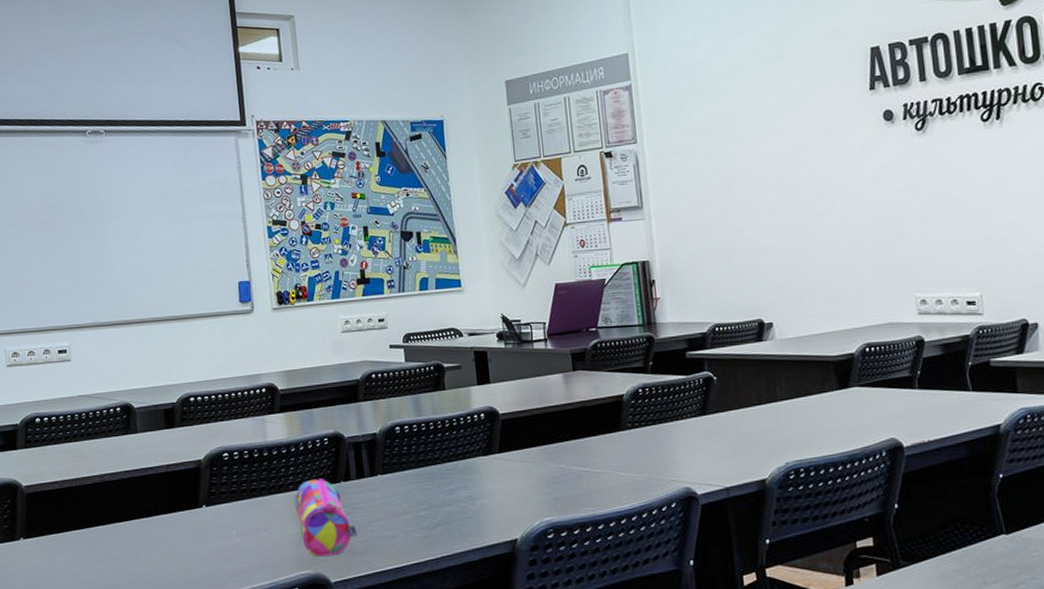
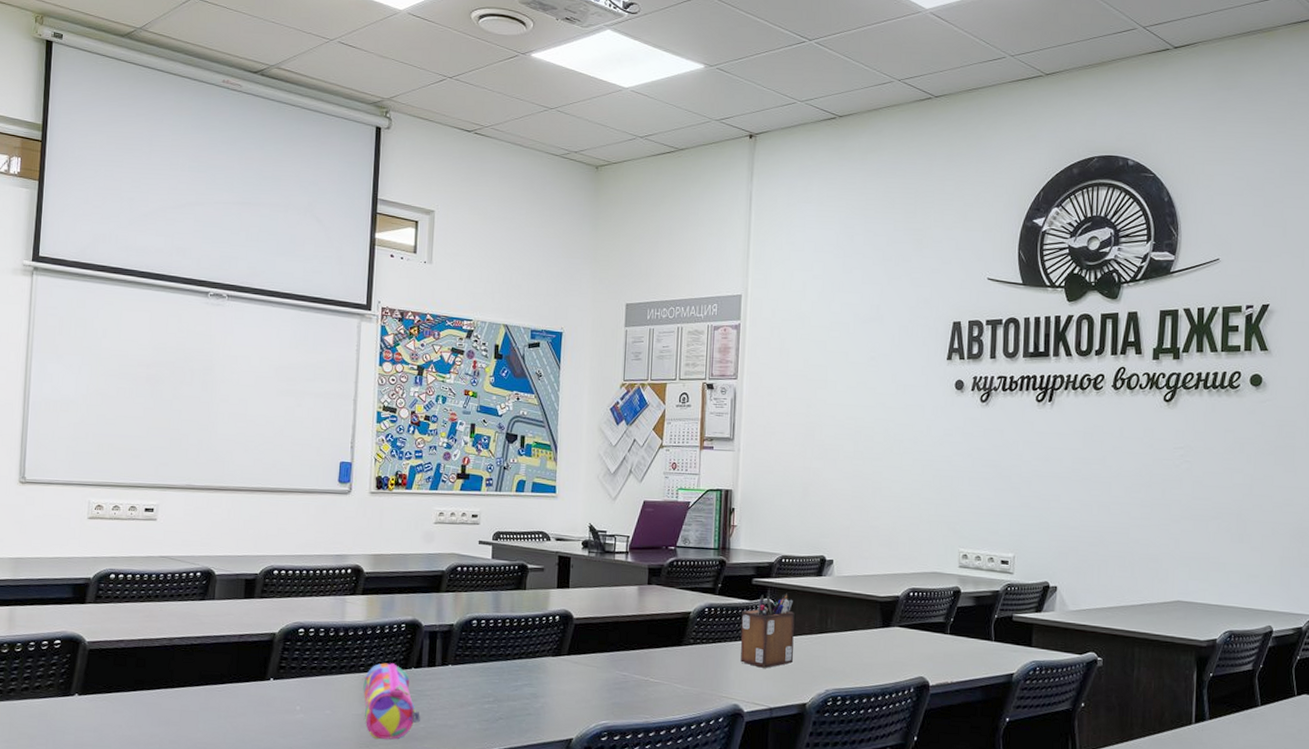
desk organizer: none [679,363,745,446] -> present [740,593,795,668]

